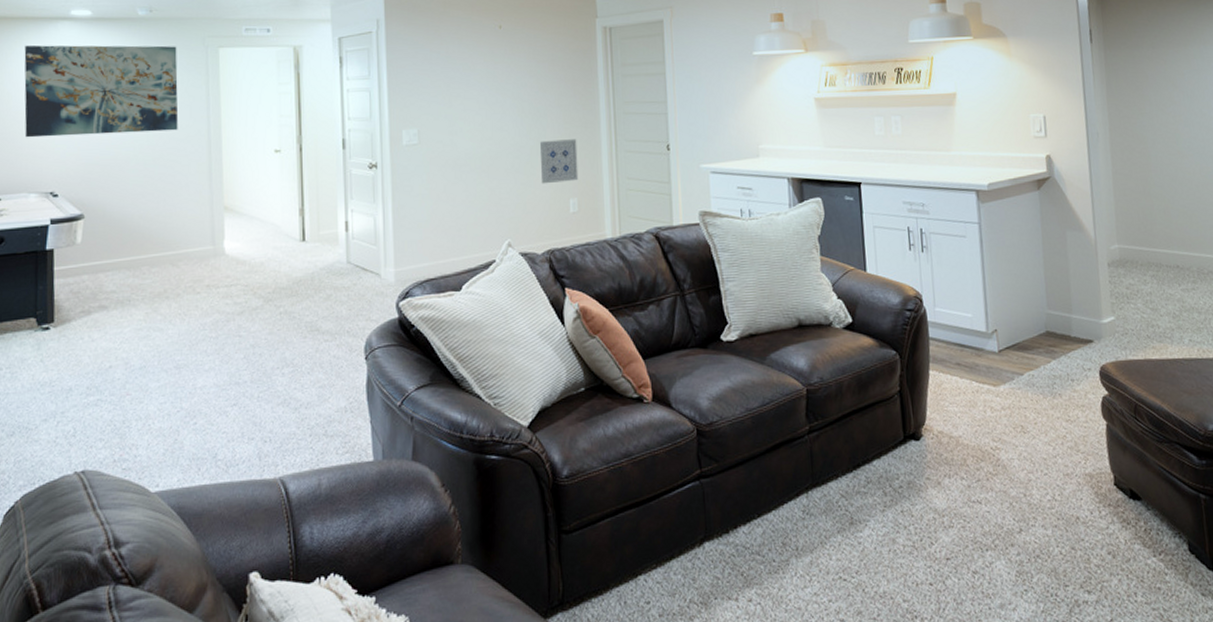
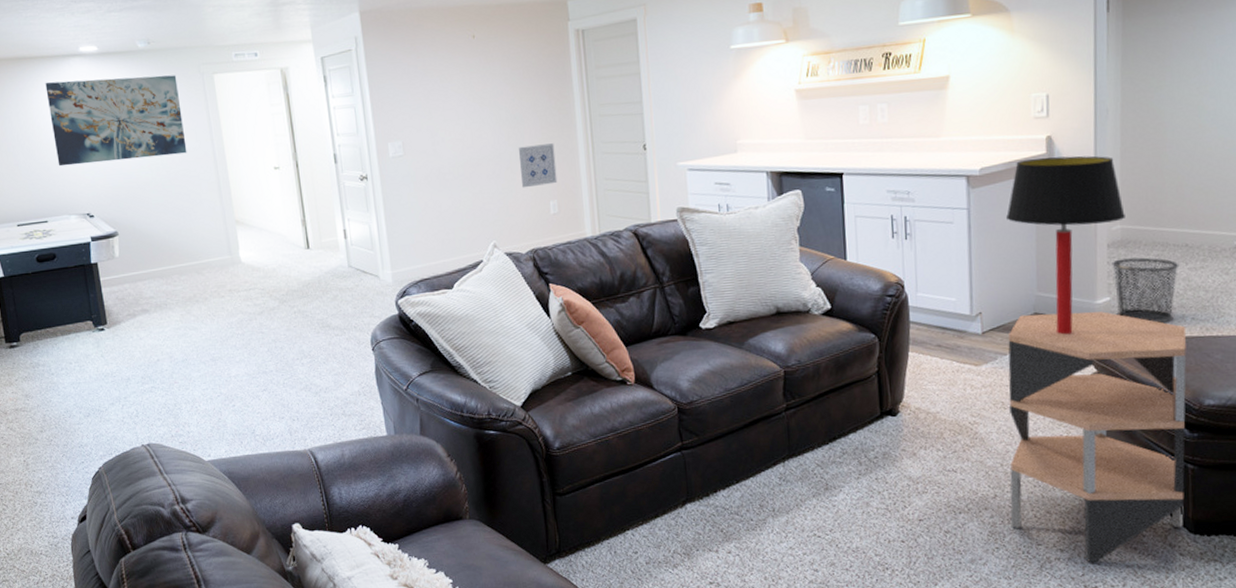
table lamp: none [1015,175,1122,355] -> present [1006,155,1125,335]
side table: none [1023,331,1202,605] -> present [1007,311,1187,562]
waste bin: none [1113,277,1174,344] -> present [1112,257,1180,323]

